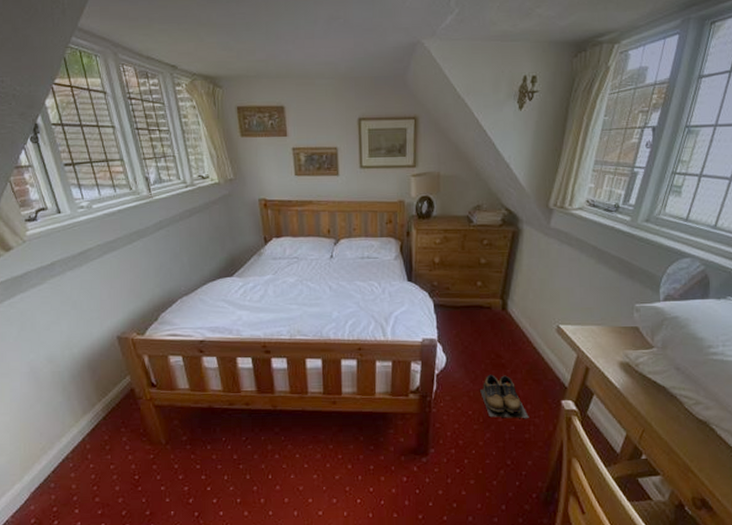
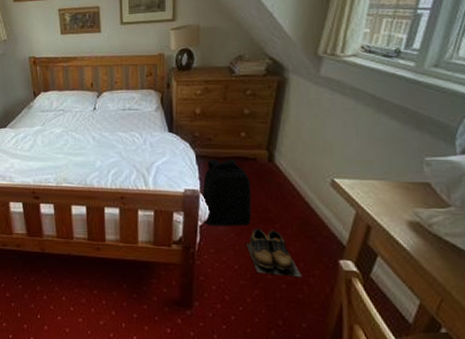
backpack: none [439,308,486,374] -> present [201,159,252,226]

